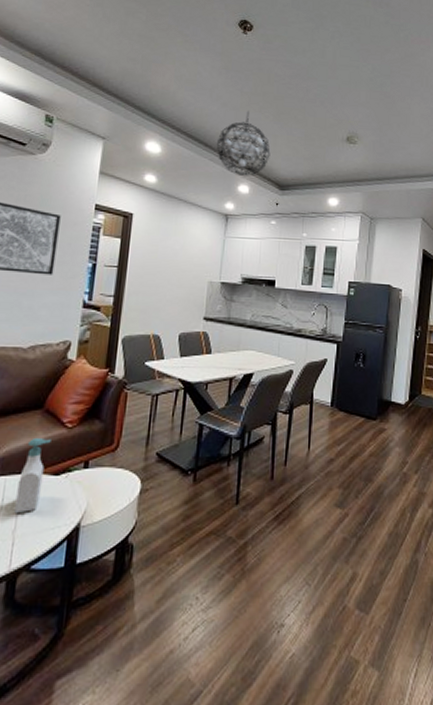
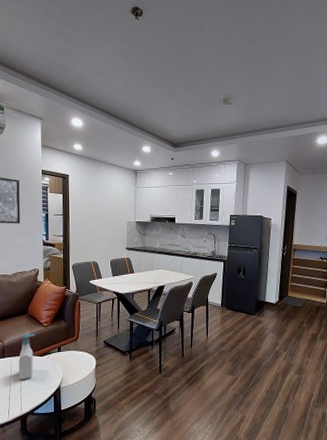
pendant light: present [216,111,271,176] -> none [123,85,165,139]

